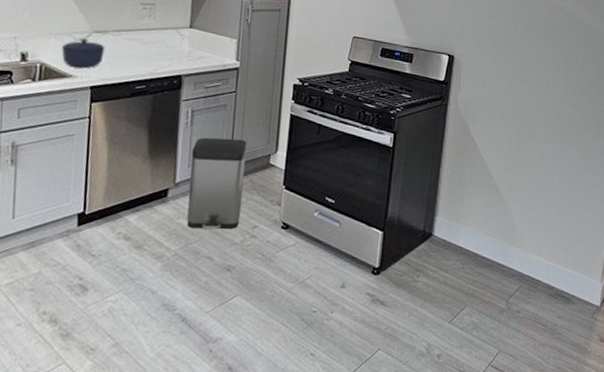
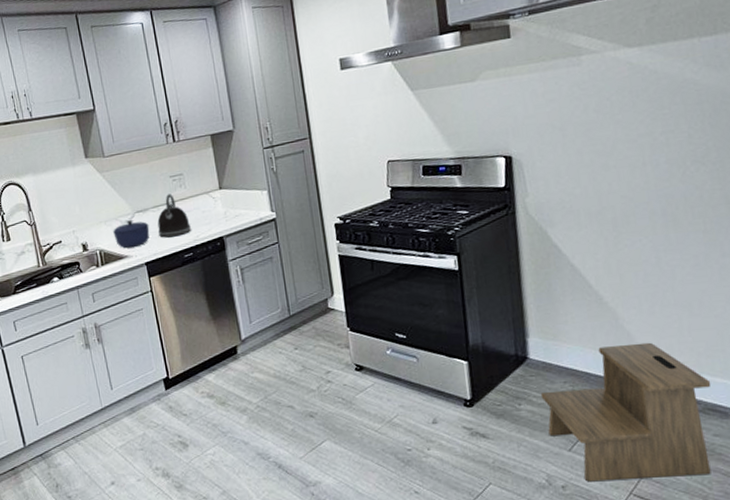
kettle: none [112,21,151,66] -> present [157,194,191,238]
pedal bin: present [187,137,247,229] -> none [250,288,312,381]
step stool: none [436,232,563,352] -> present [540,342,711,482]

